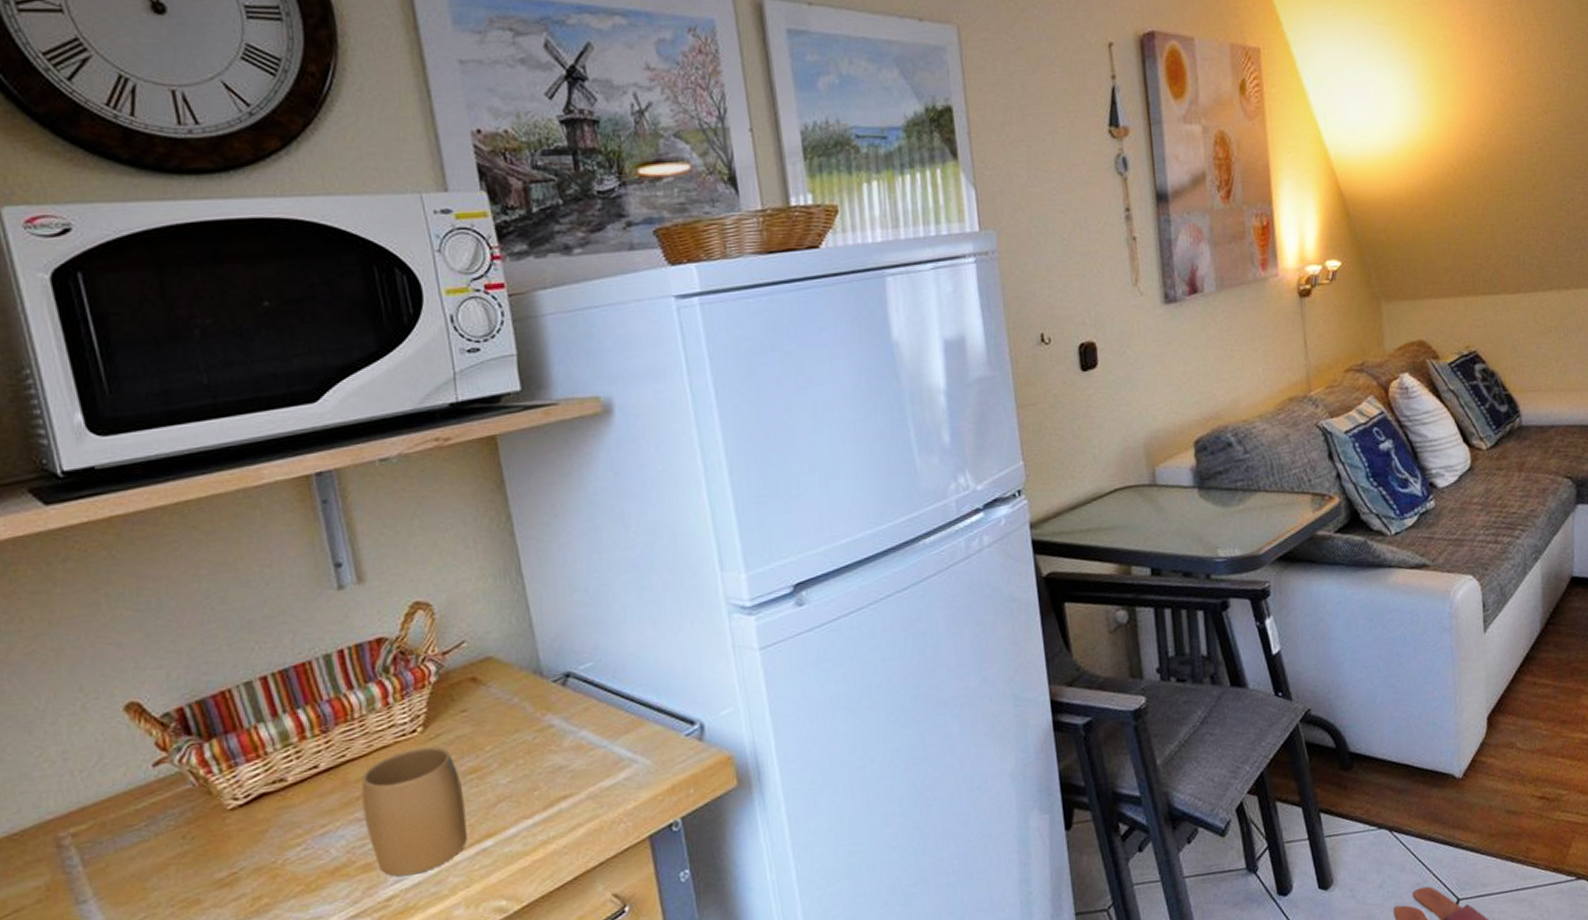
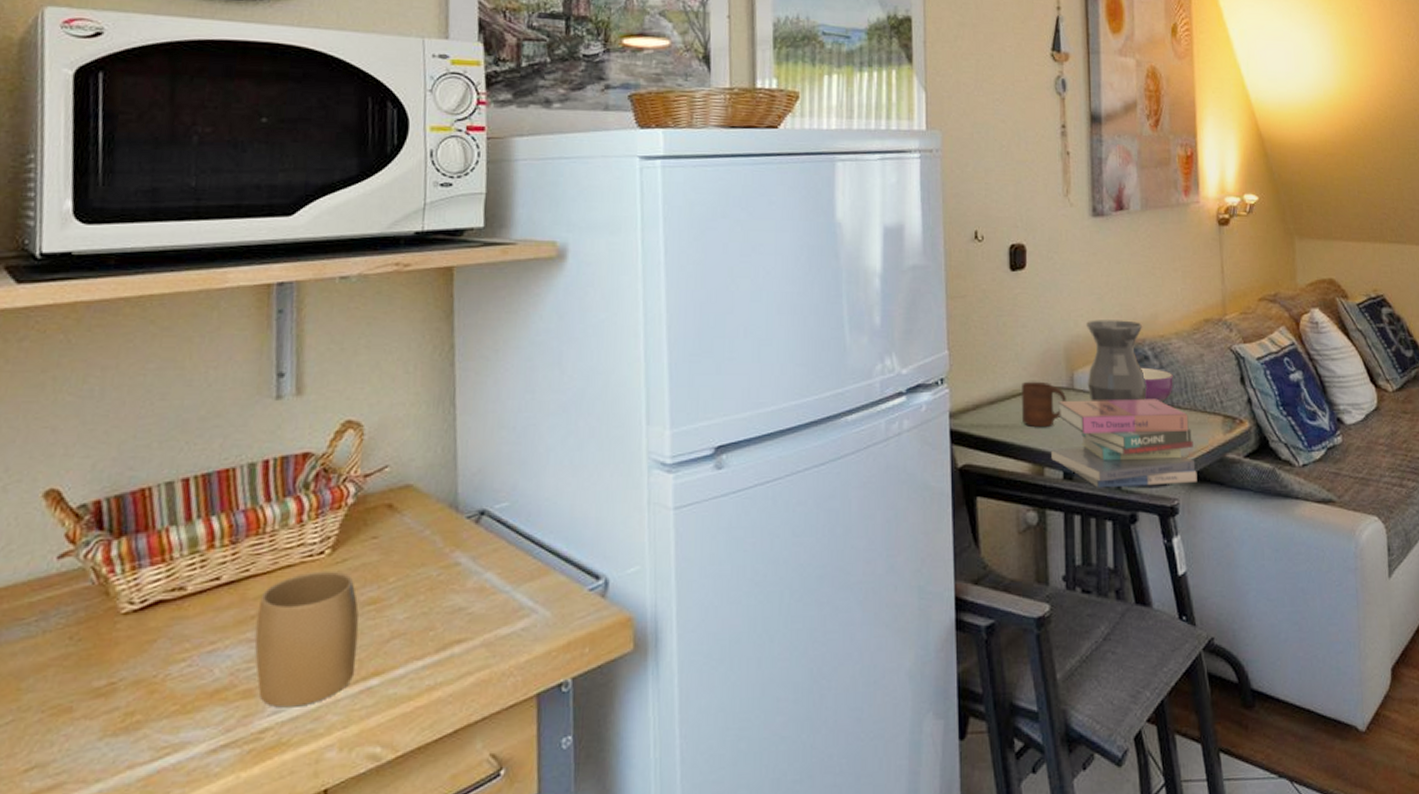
cup: none [1102,481,1149,527] -> present [1022,381,1066,426]
books: none [1137,485,1288,580] -> present [1051,398,1197,488]
vase: none [1164,408,1232,495] -> present [1085,320,1147,401]
bowl: none [1224,454,1259,488] -> present [1141,367,1174,403]

